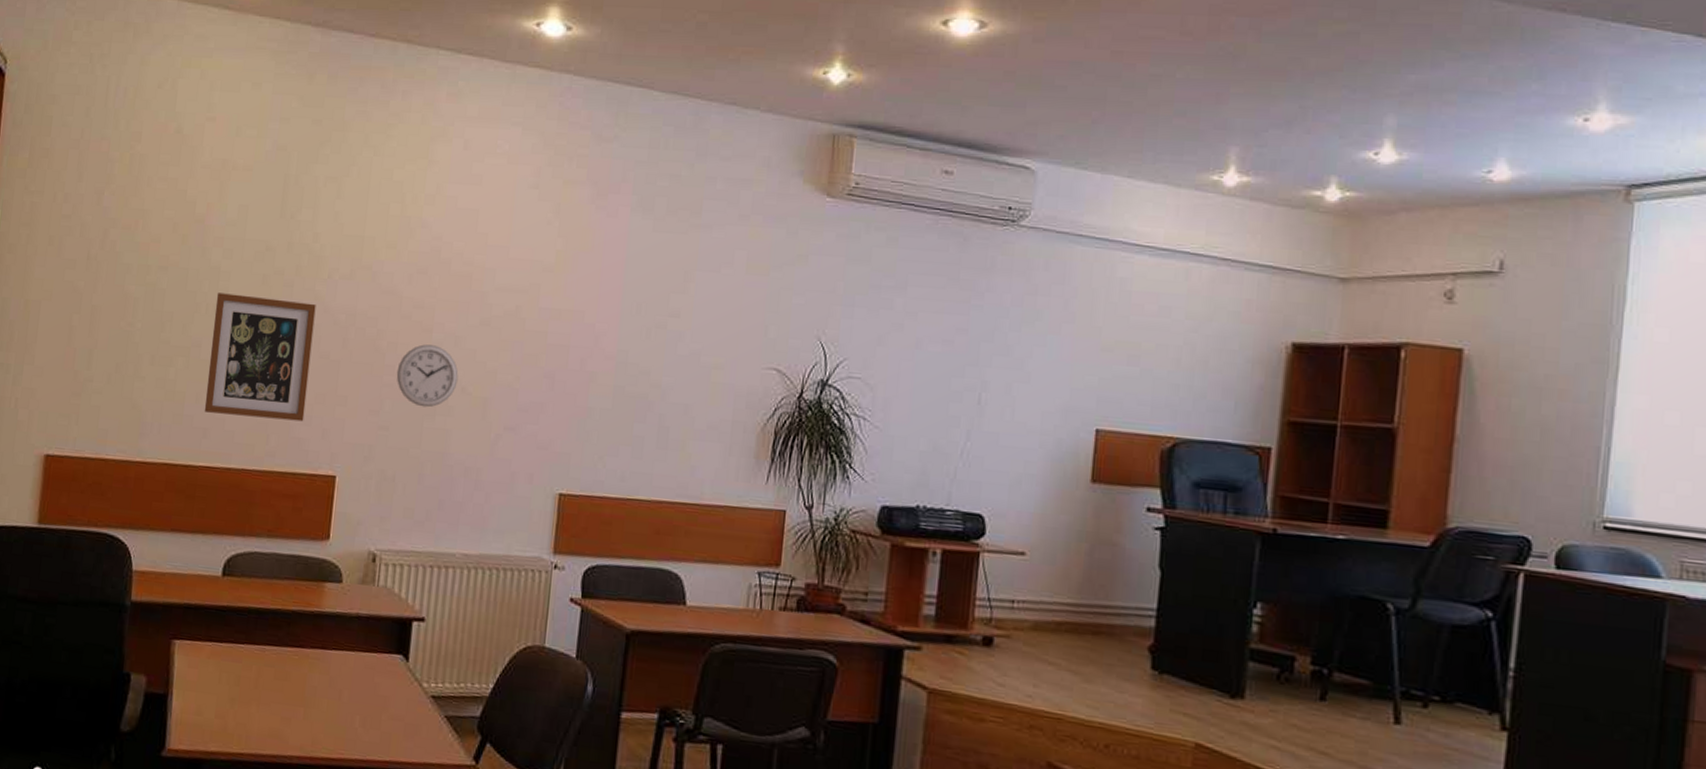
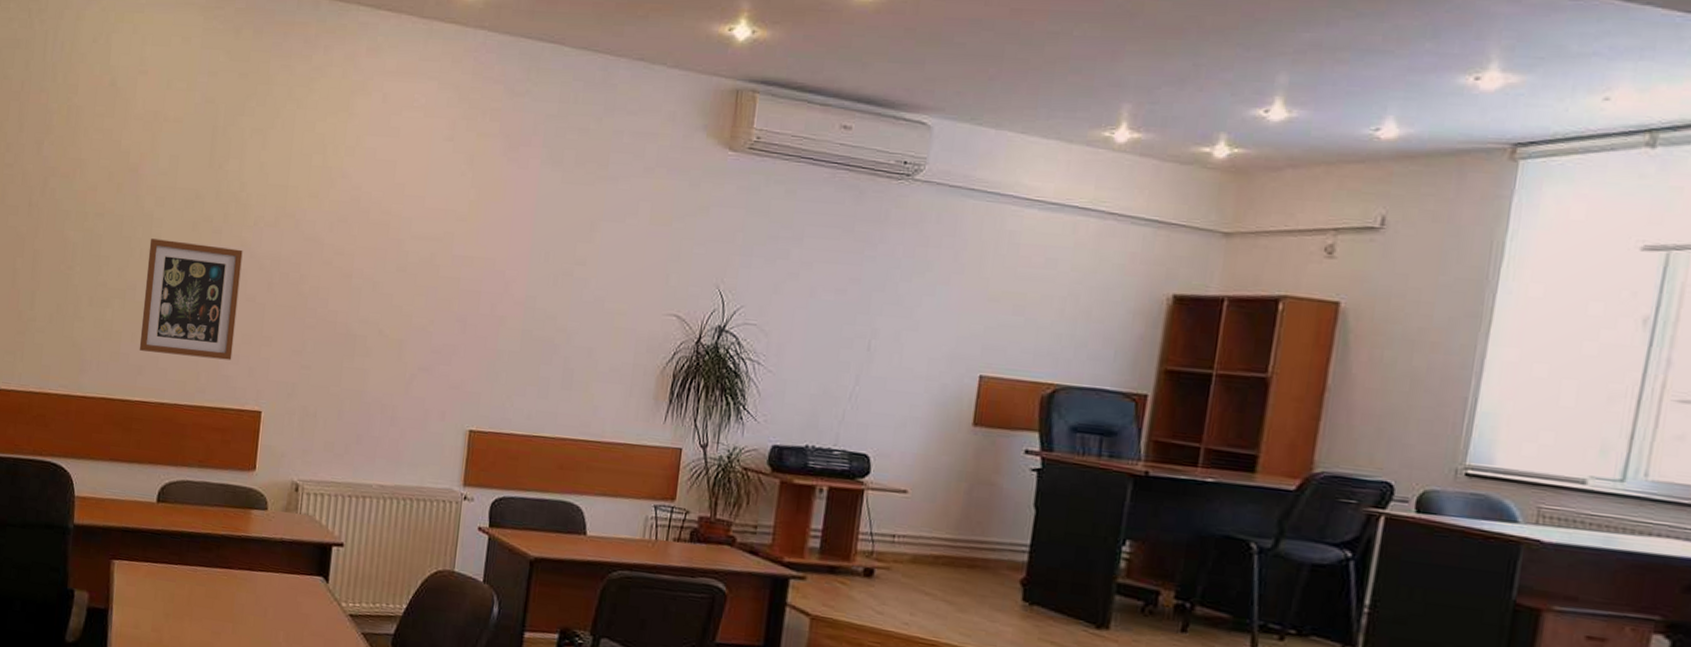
wall clock: present [396,344,459,408] -> none [318,289,376,349]

